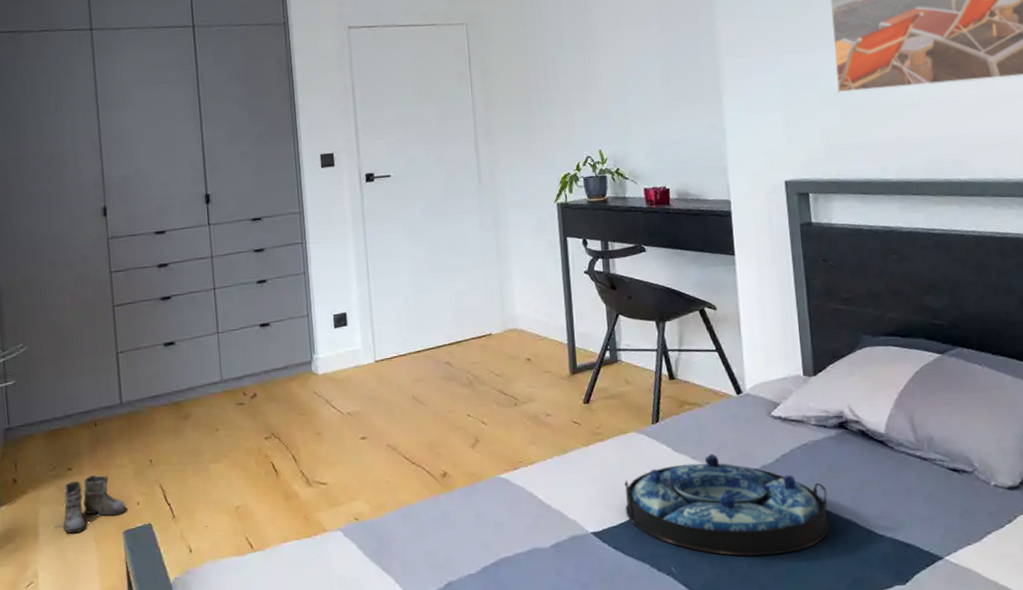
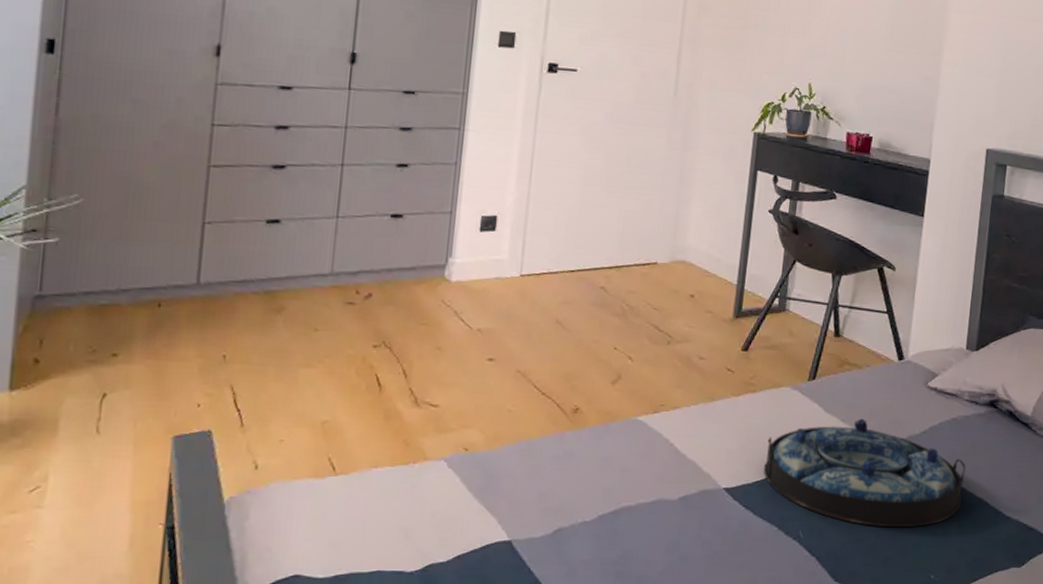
boots: present [53,474,126,534] -> none [79,365,182,433]

